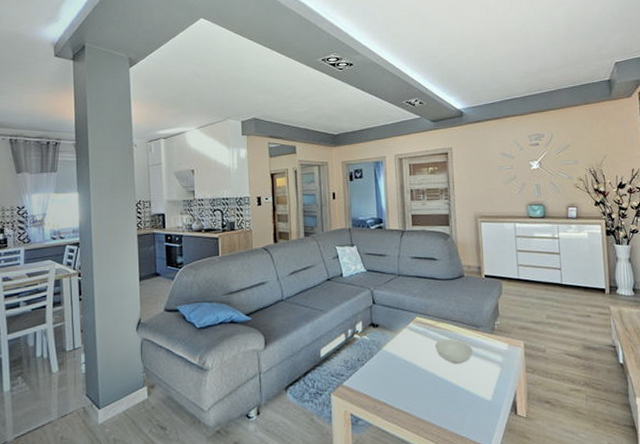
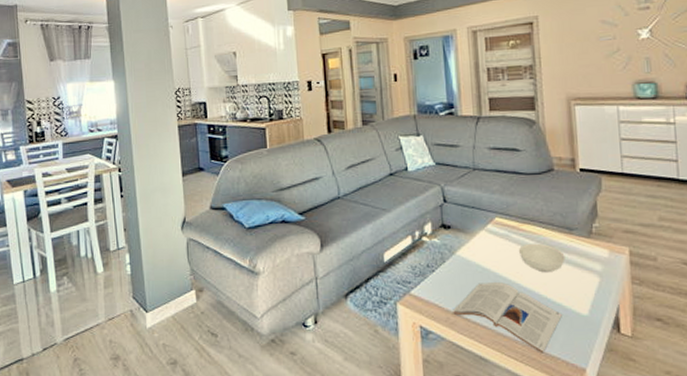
magazine: none [379,372,470,435] -> present [453,281,562,354]

